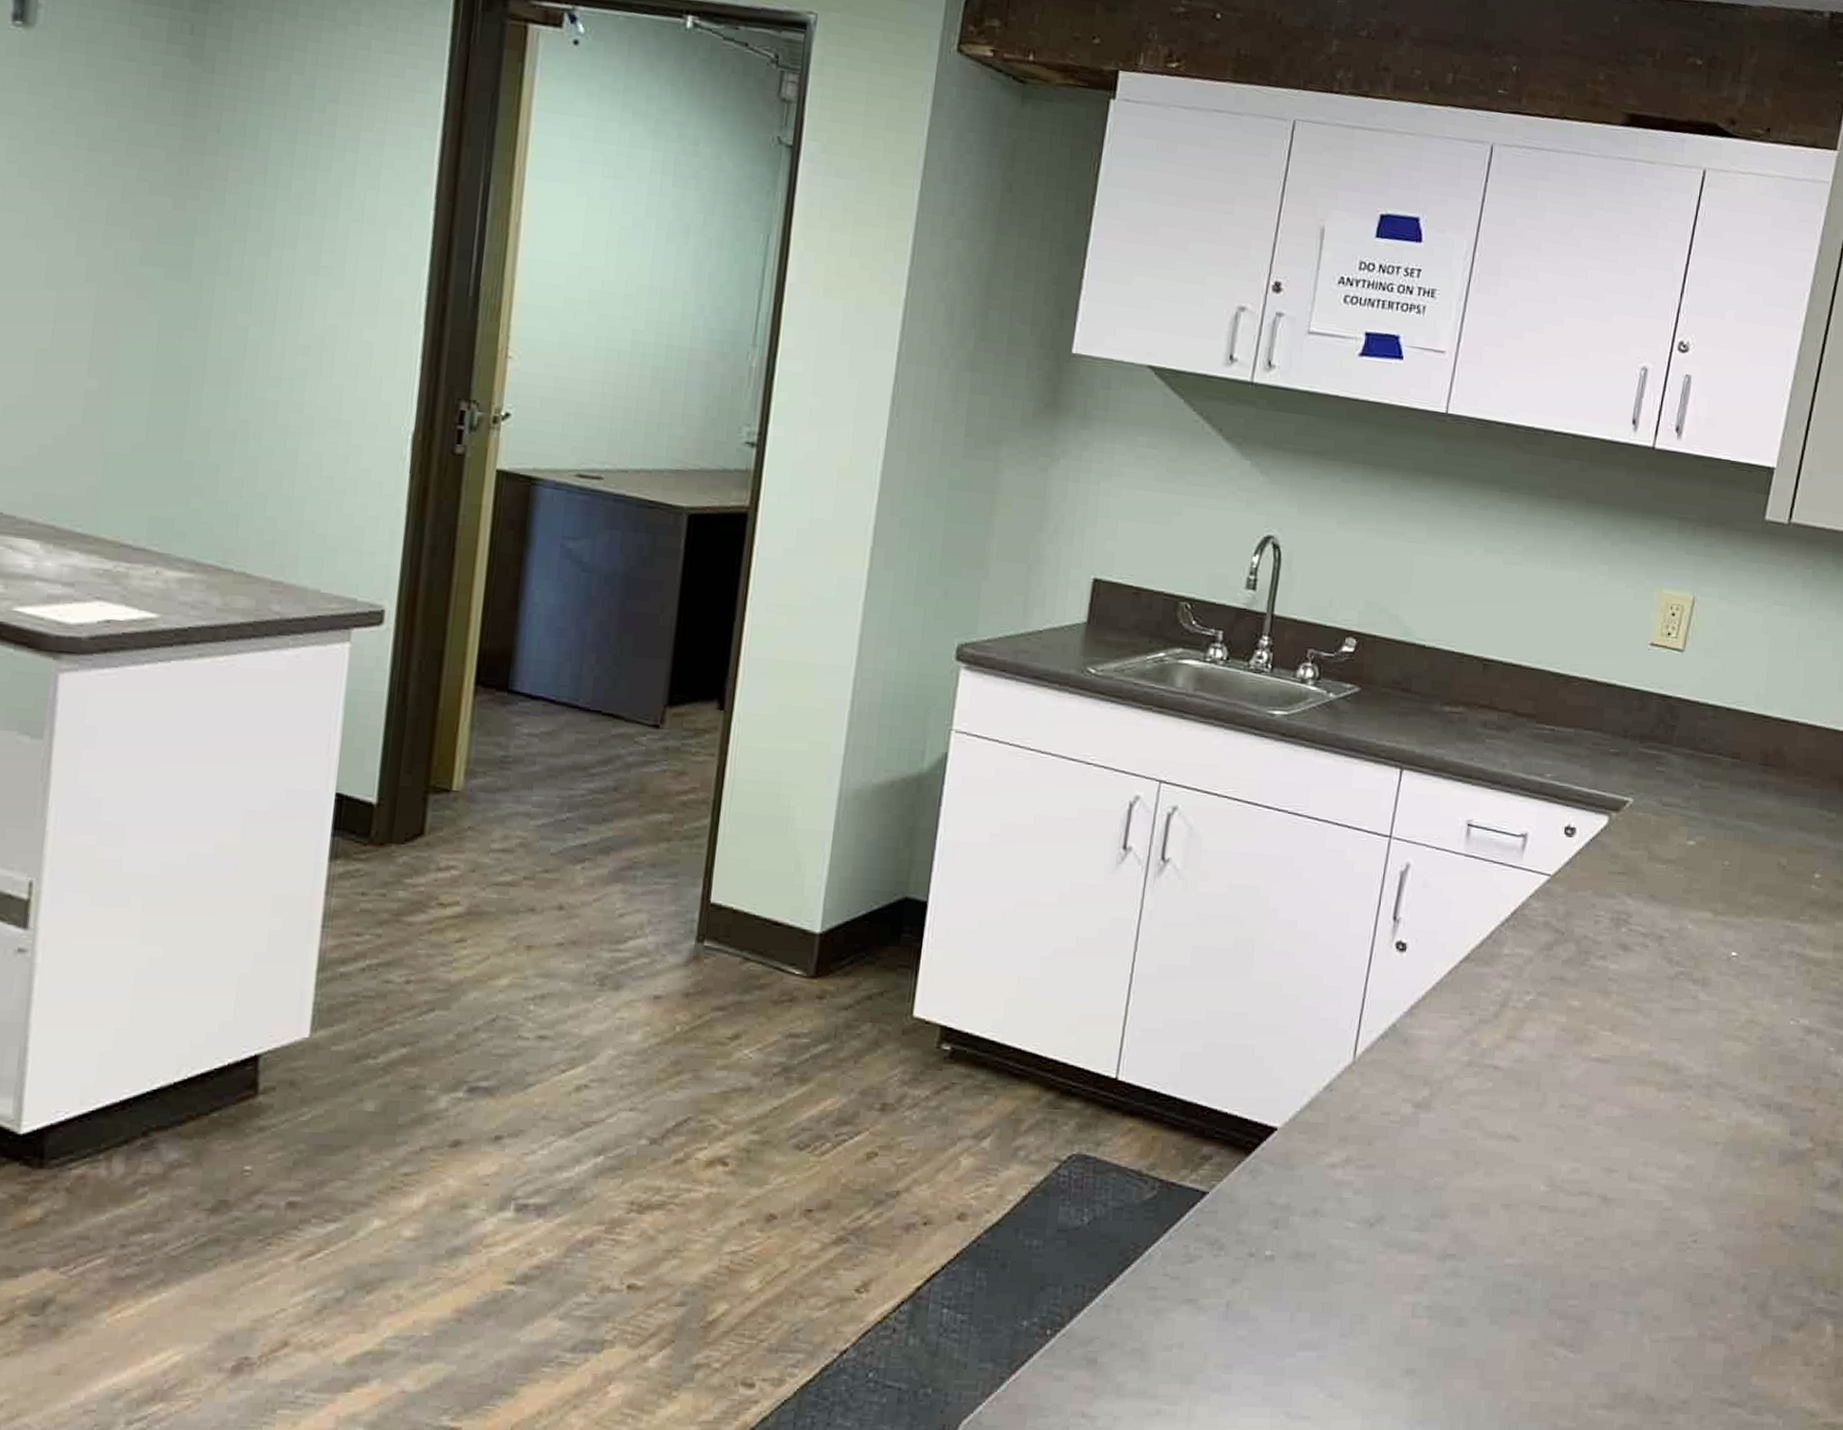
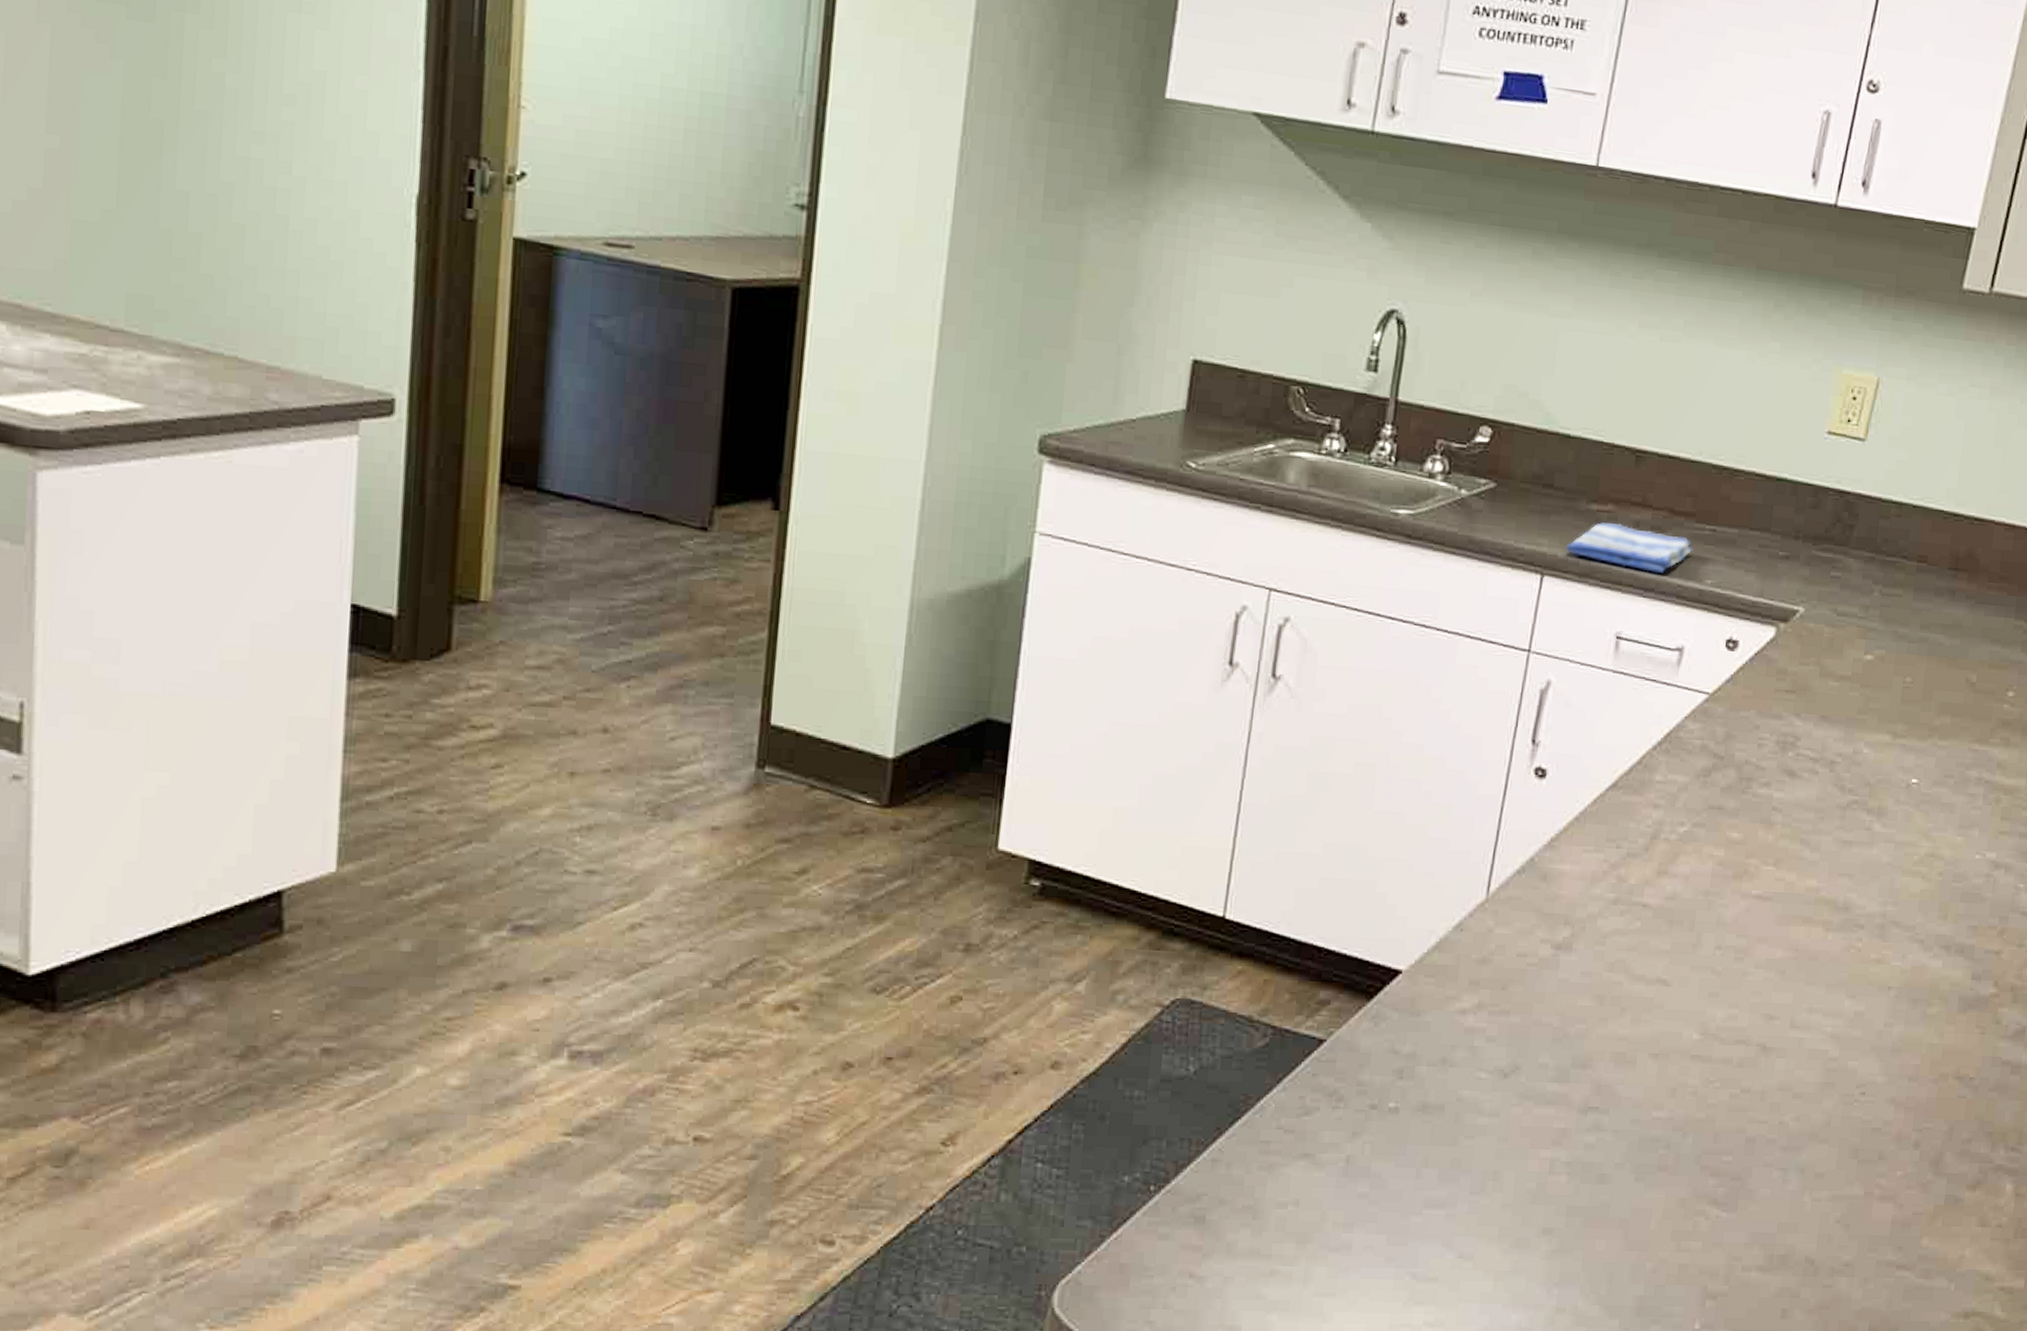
dish towel: none [1422,722,1535,768] -> present [1566,522,1694,573]

